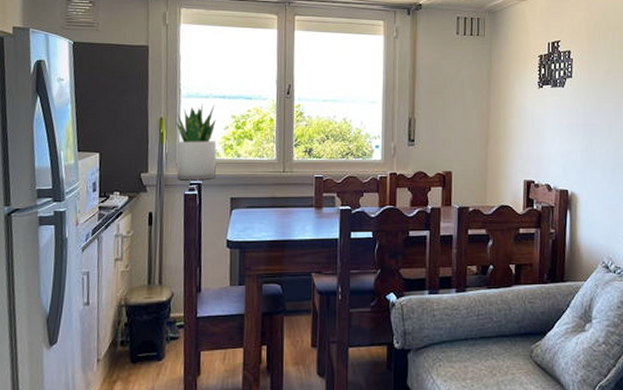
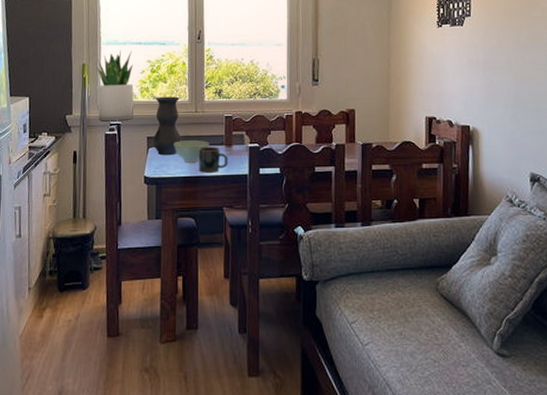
vase: none [236,155,269,218] -> present [153,96,182,156]
bowl: none [258,202,299,226] -> present [173,141,210,163]
mug: none [285,209,318,236] -> present [198,146,228,173]

